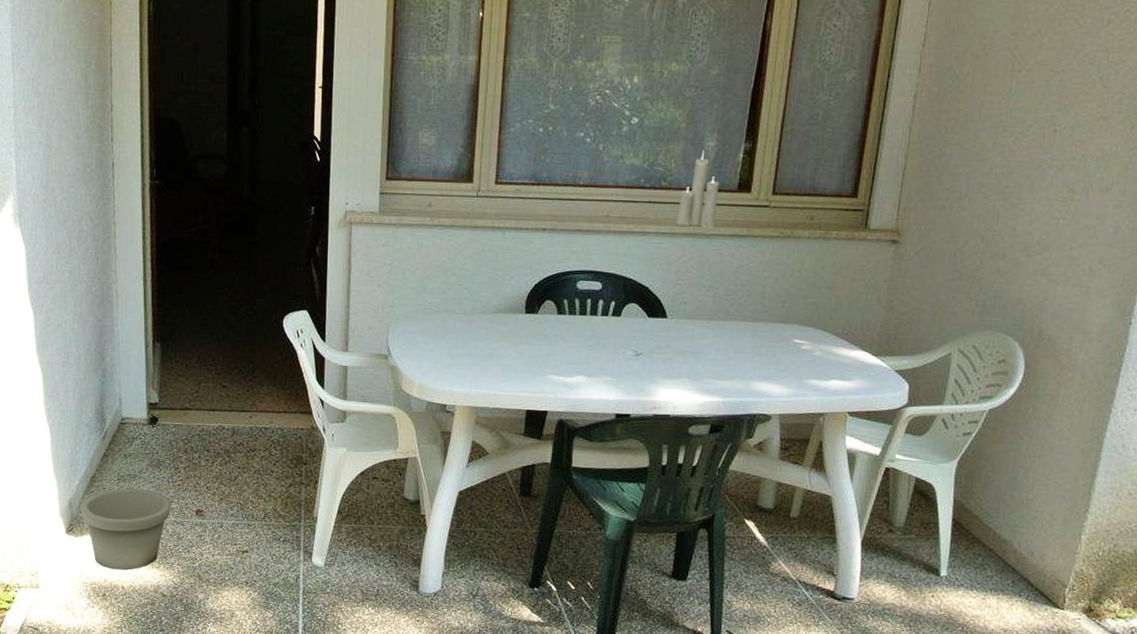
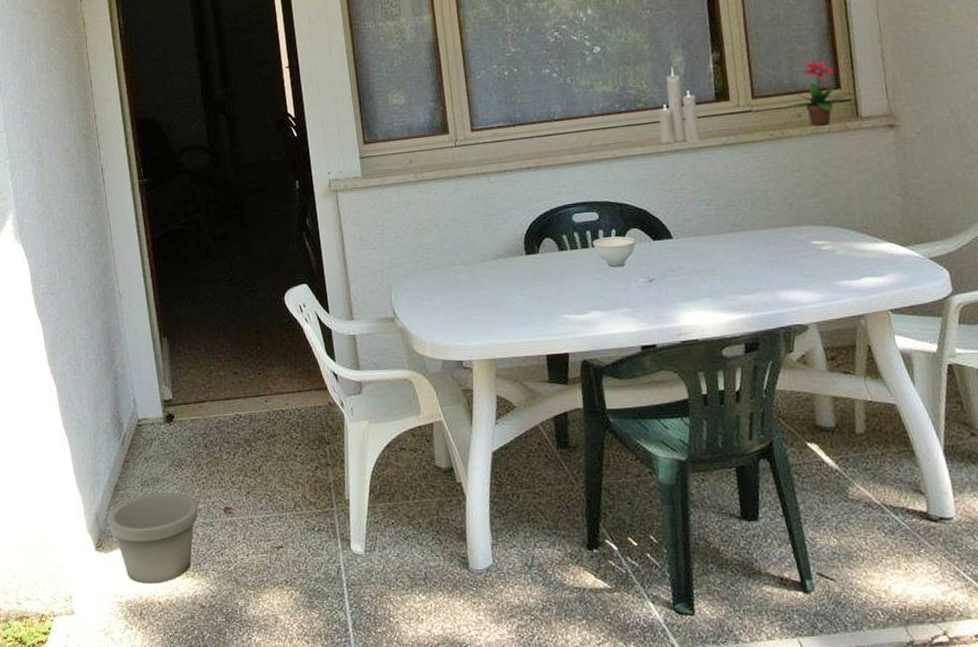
bowl: none [591,307,633,338] -> present [593,236,637,268]
potted flower: none [805,167,861,233] -> present [789,61,847,127]

